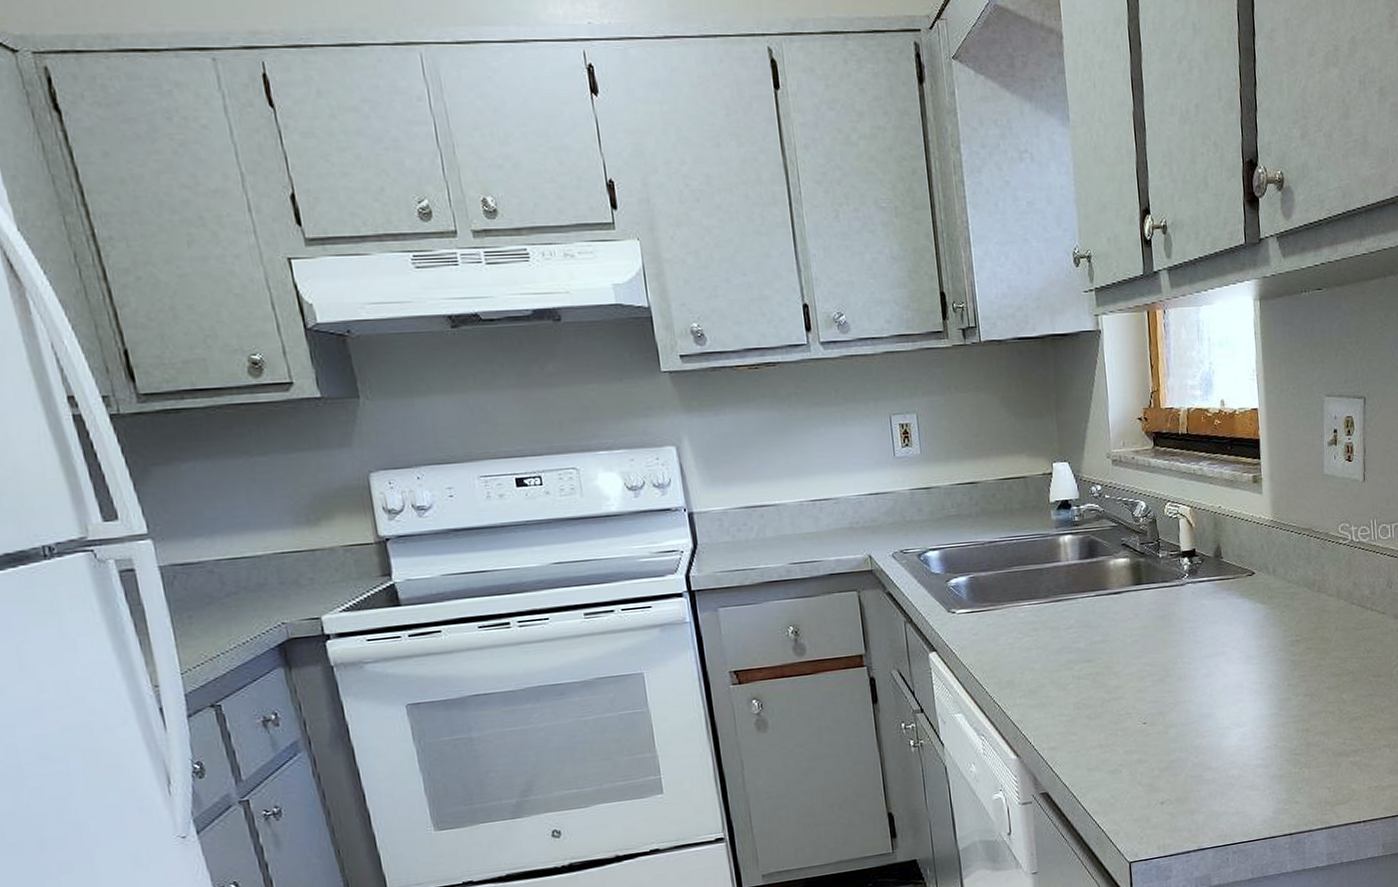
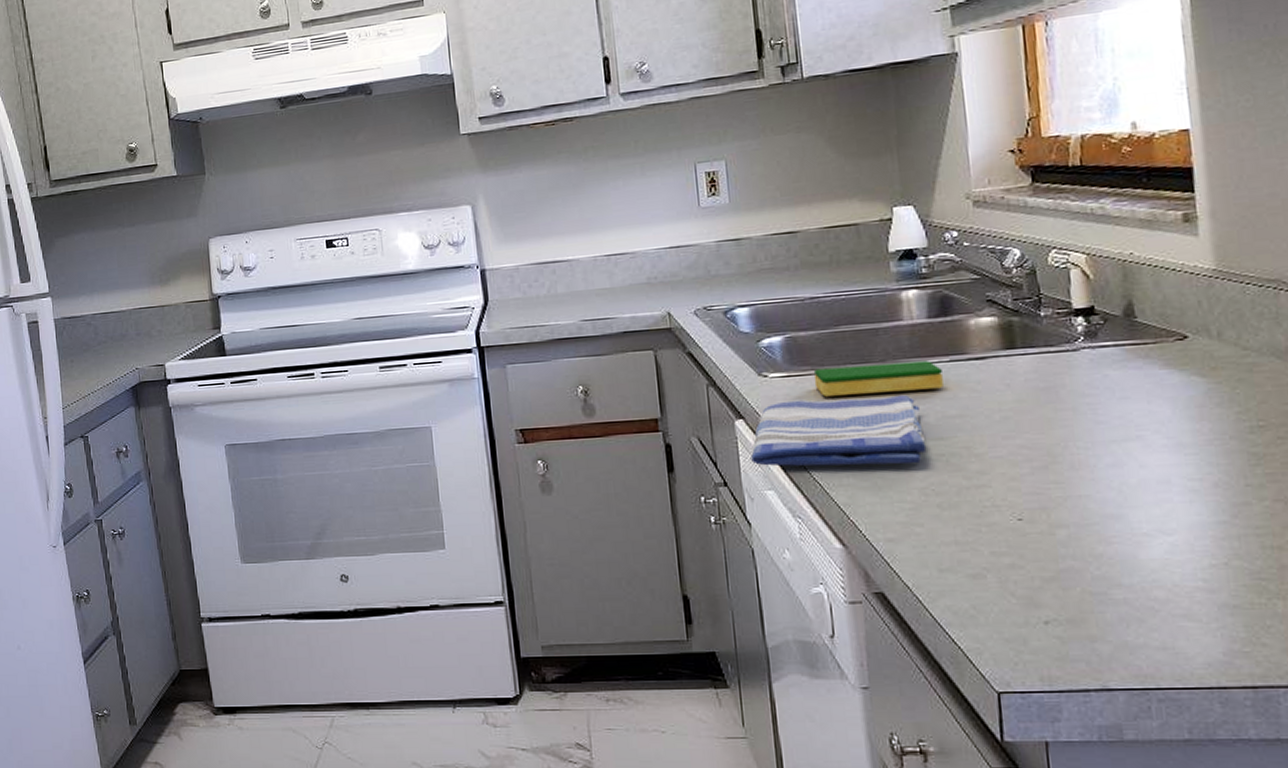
dish towel: none [943,625,1079,693] -> present [751,394,927,466]
dish sponge: none [992,595,1091,629] -> present [813,360,943,397]

